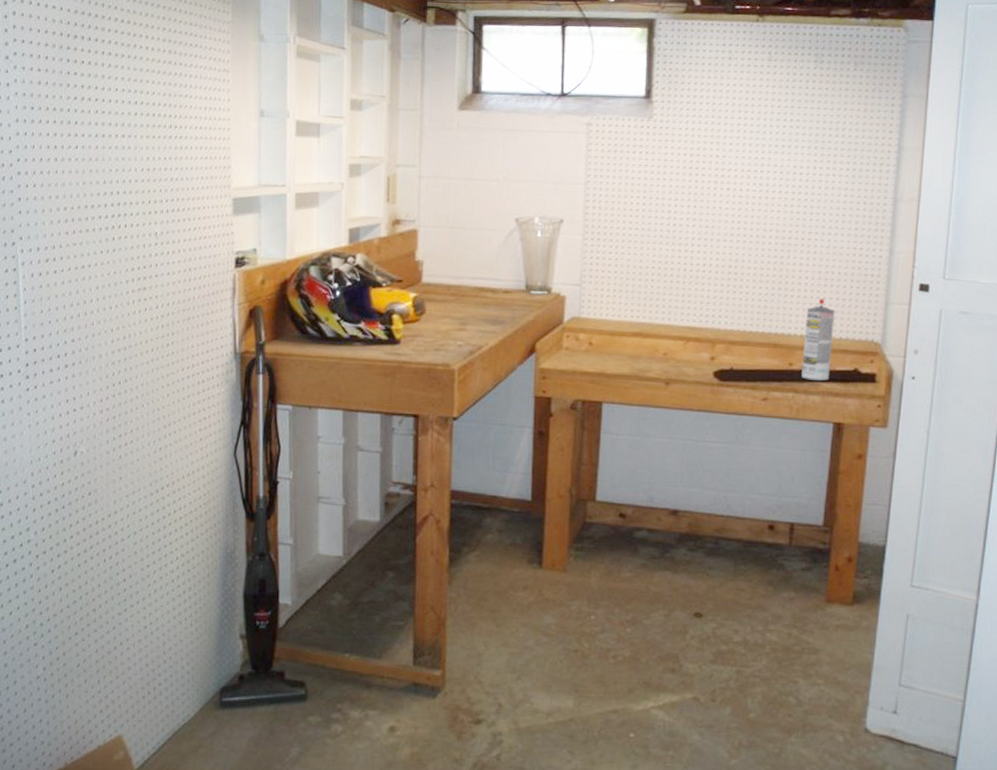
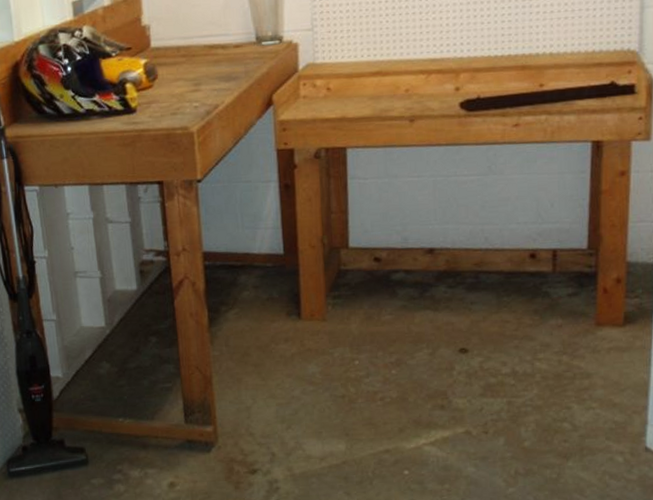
spray can: present [801,299,836,382] -> none [553,11,587,100]

